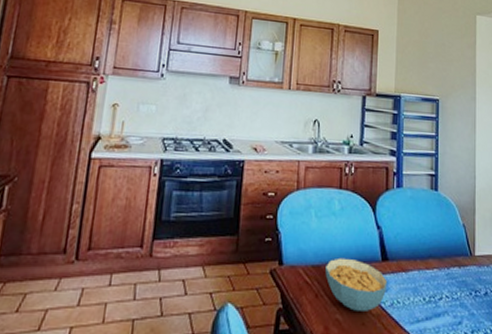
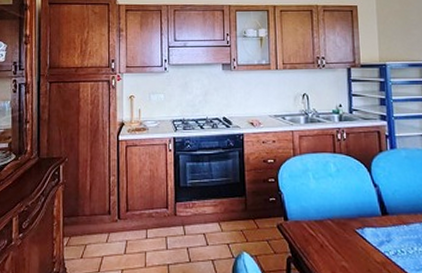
cereal bowl: present [325,257,388,311] -> none [328,213,390,259]

